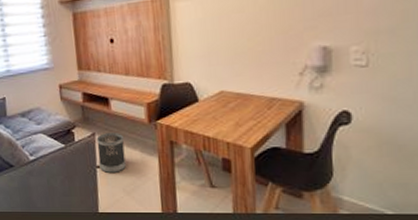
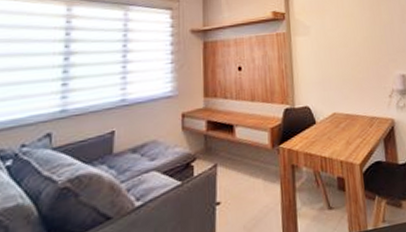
wastebasket: present [96,133,126,173] -> none [218,161,248,210]

